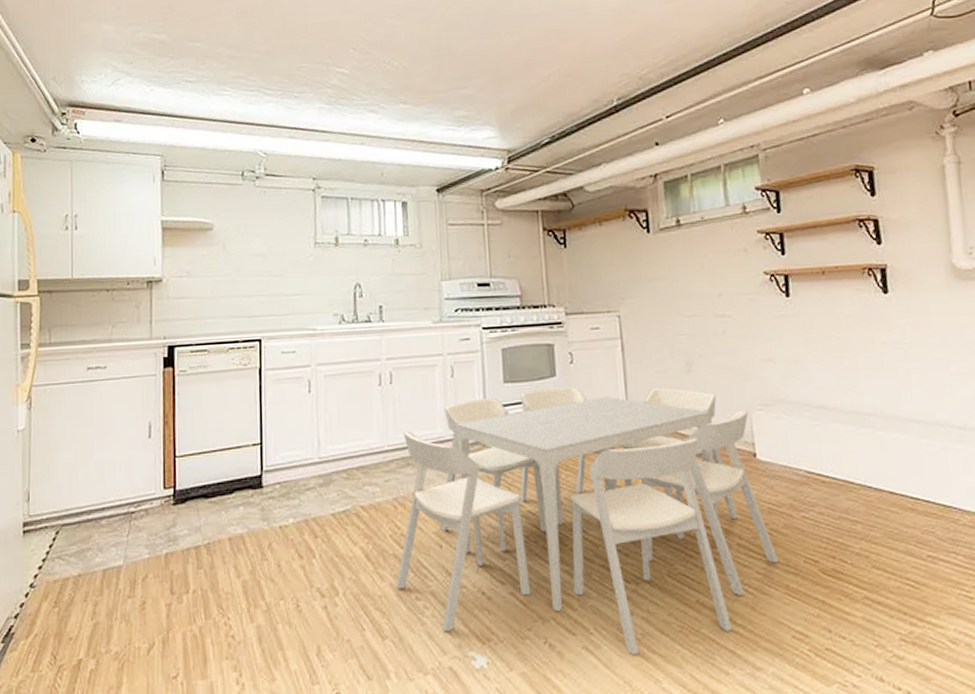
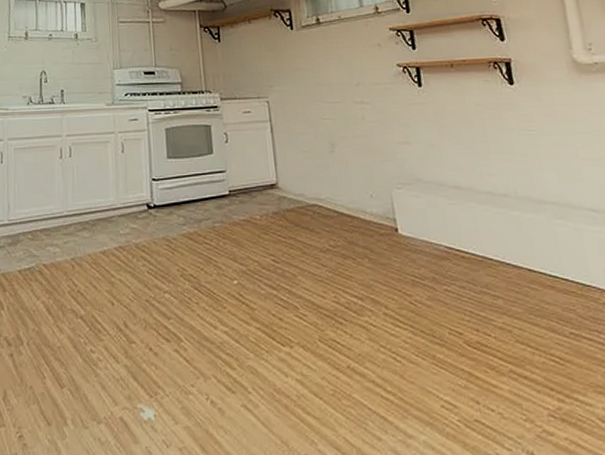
dining set: present [395,387,778,656] -> none [73,163,424,416]

